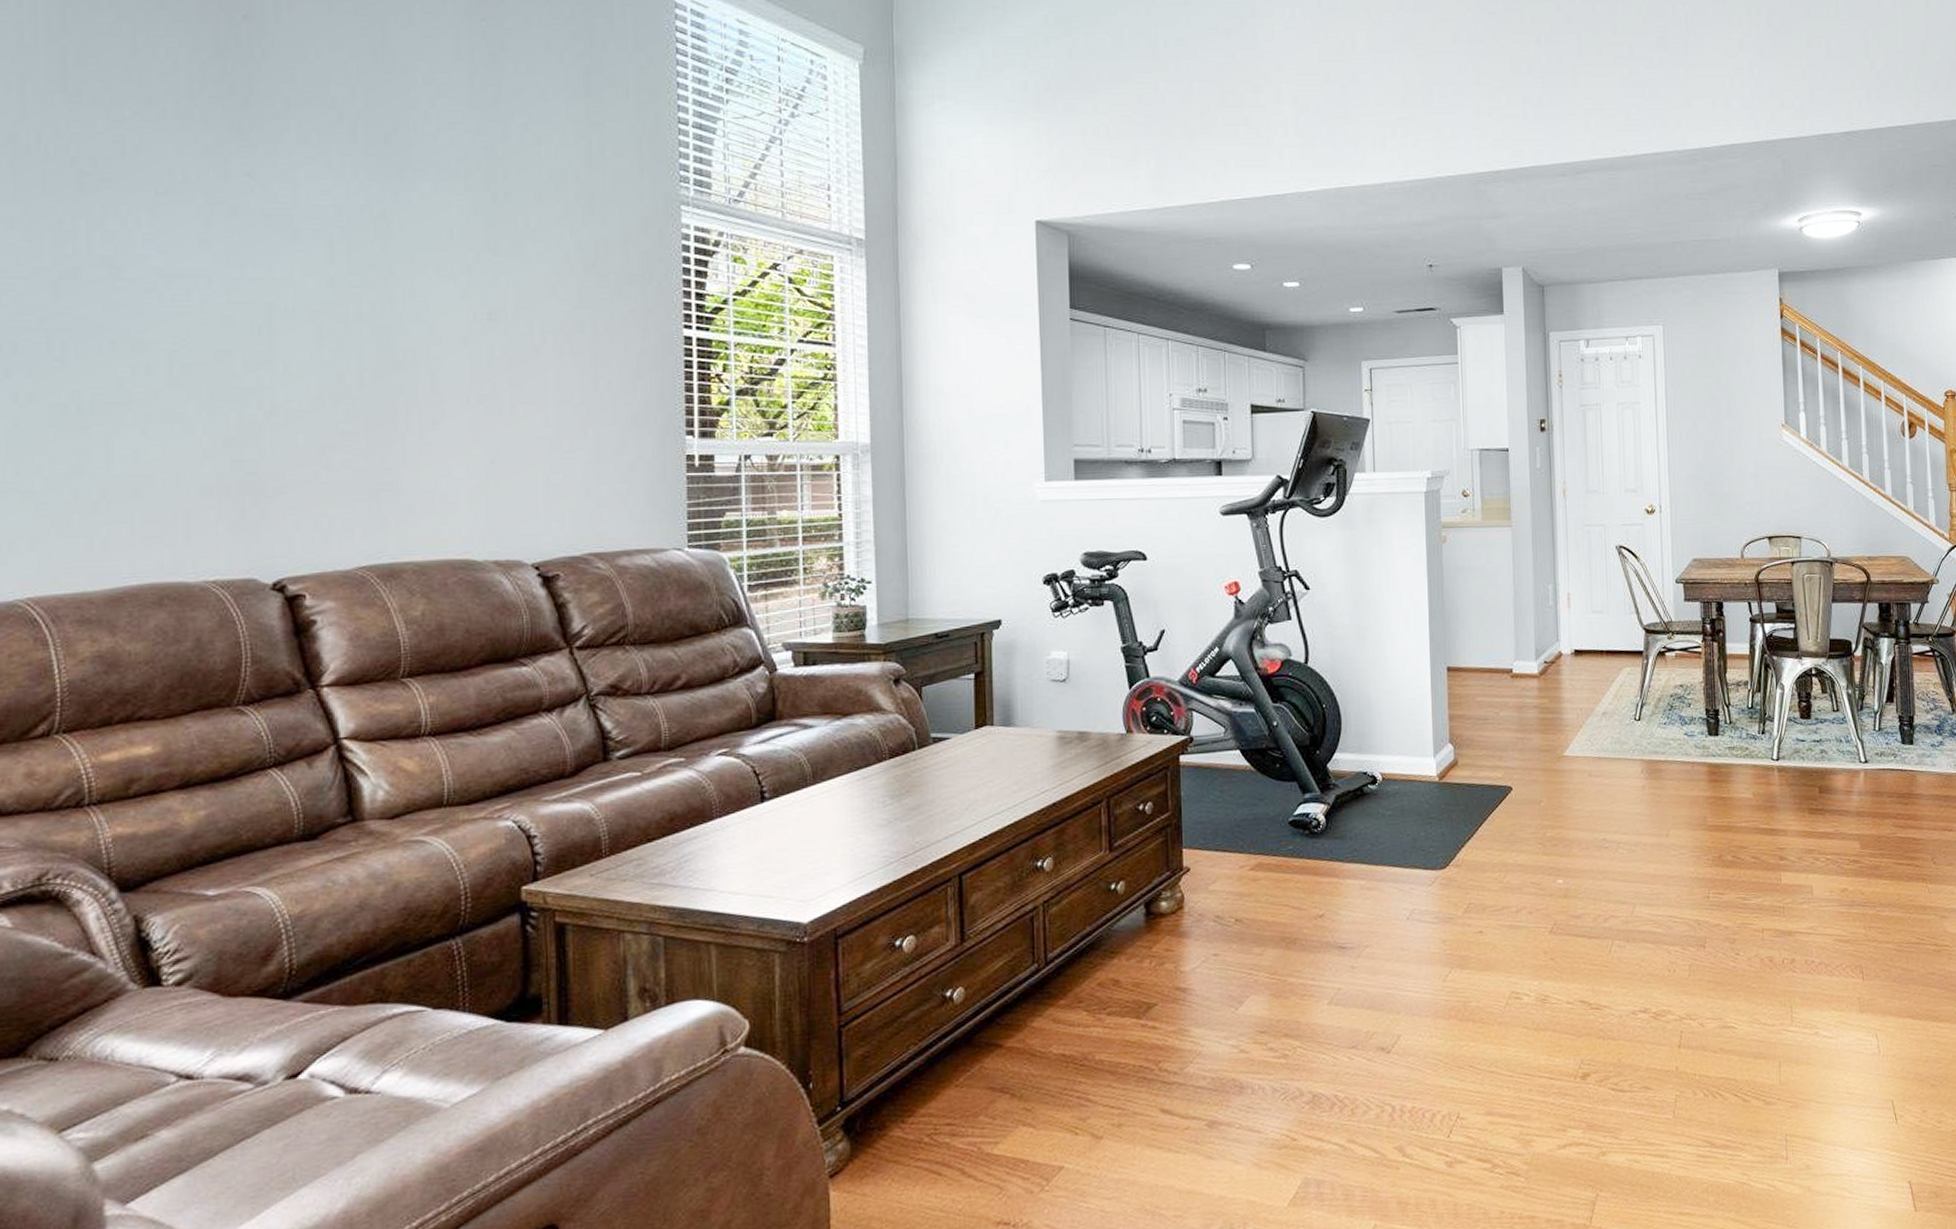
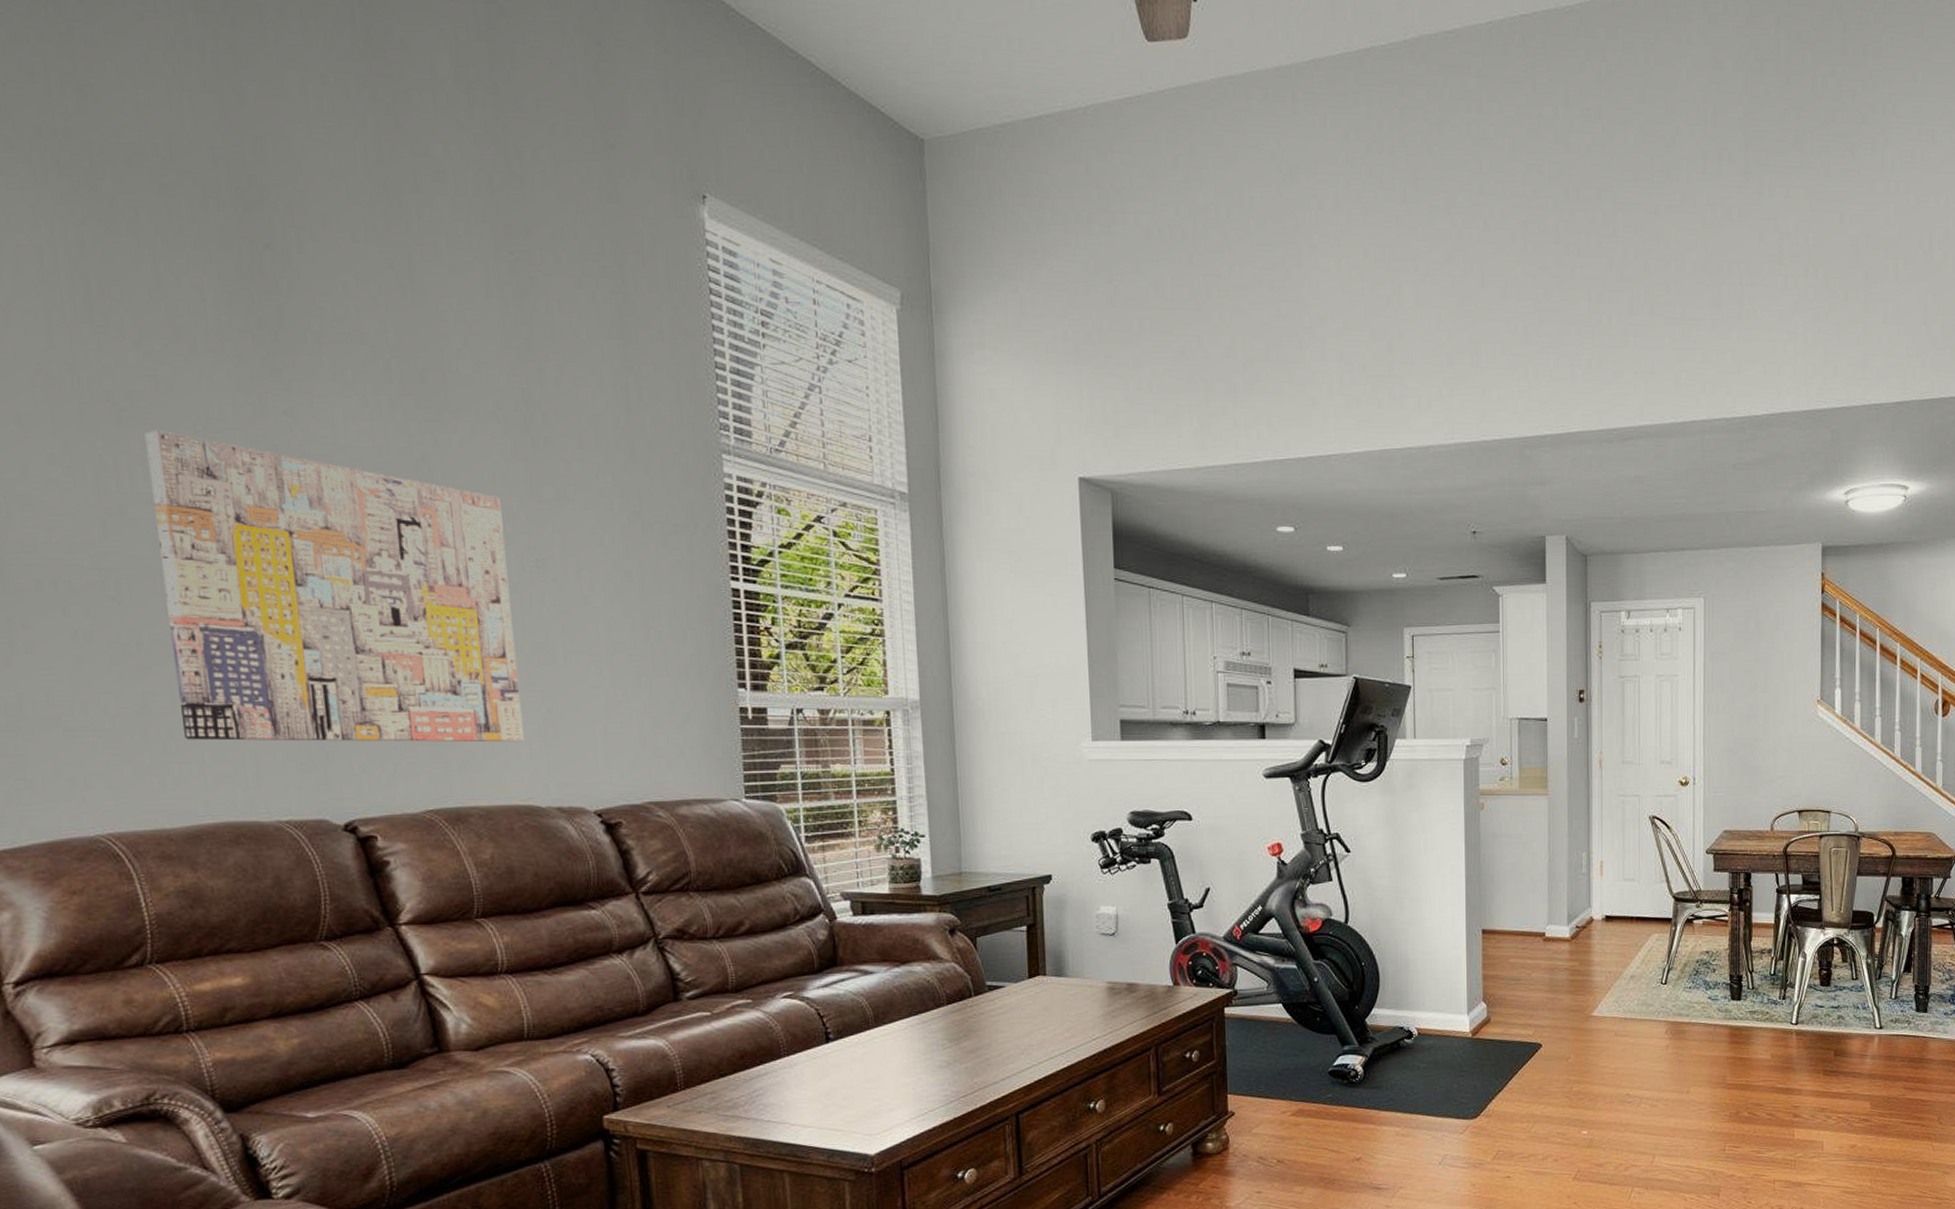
wall art: none [106,194,465,500] -> present [144,430,525,743]

